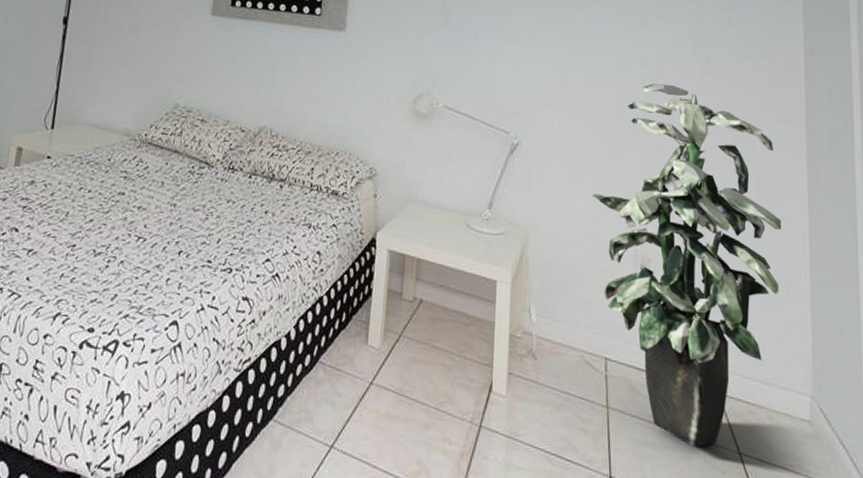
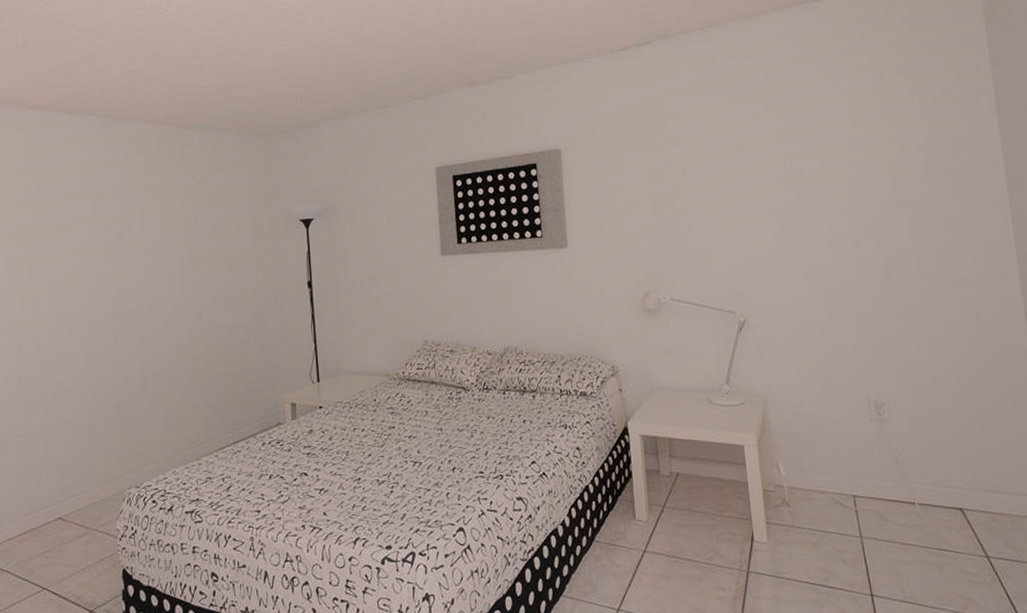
indoor plant: present [592,83,782,447] -> none [821,241,1008,558]

